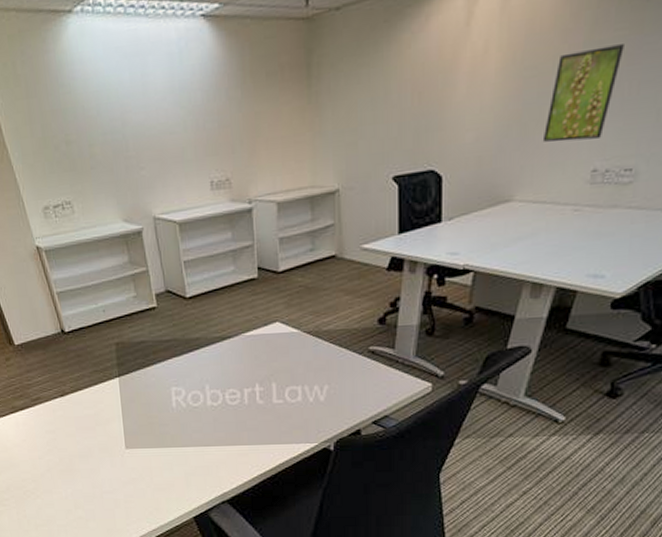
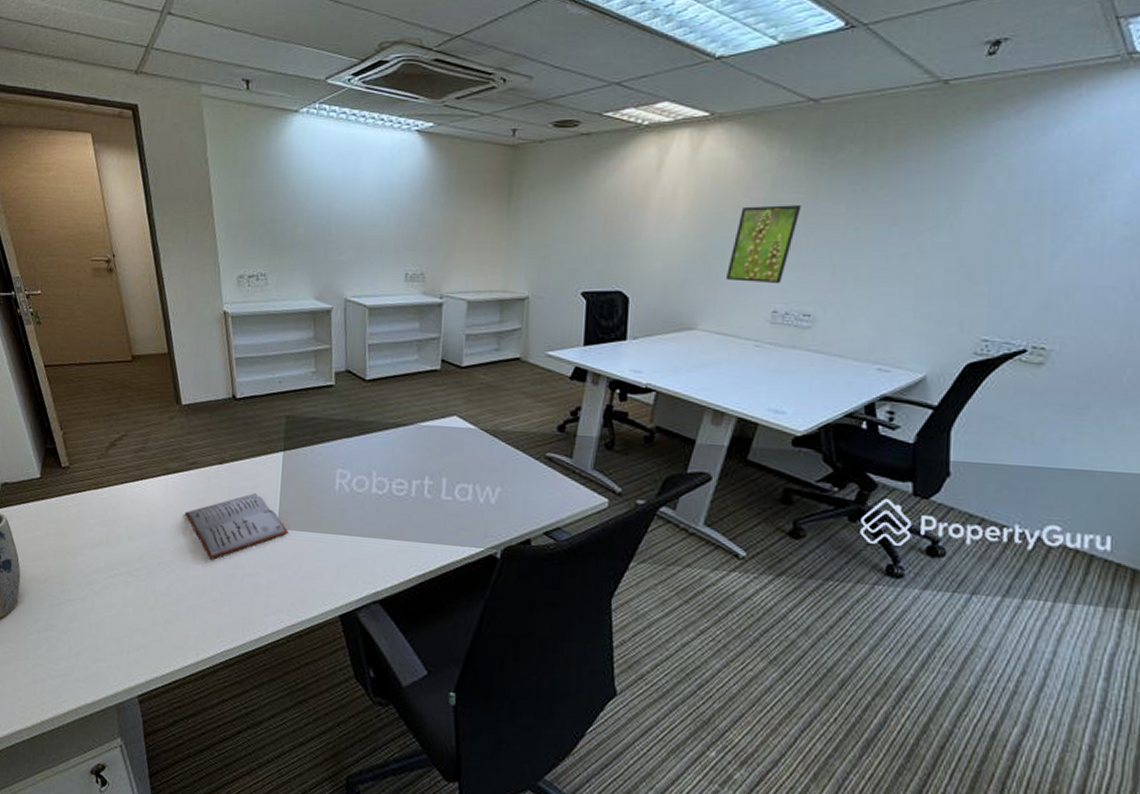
diary: none [38,419,136,483] -> present [184,493,289,559]

